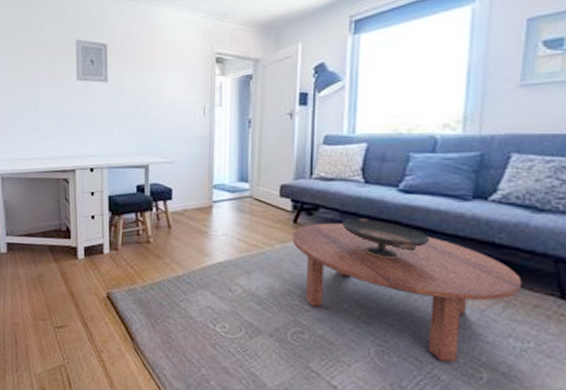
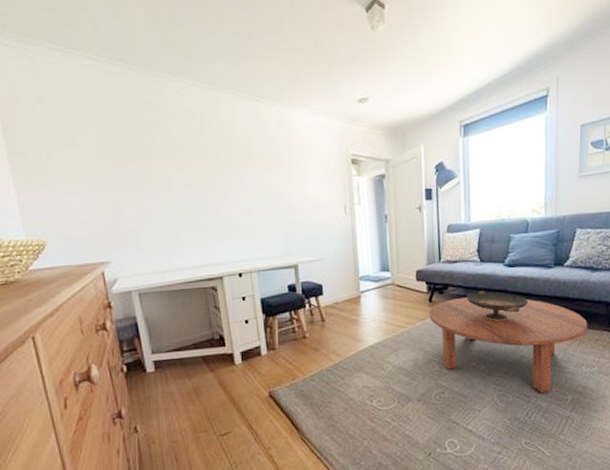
wall art: present [75,39,109,83] -> none [207,142,249,187]

